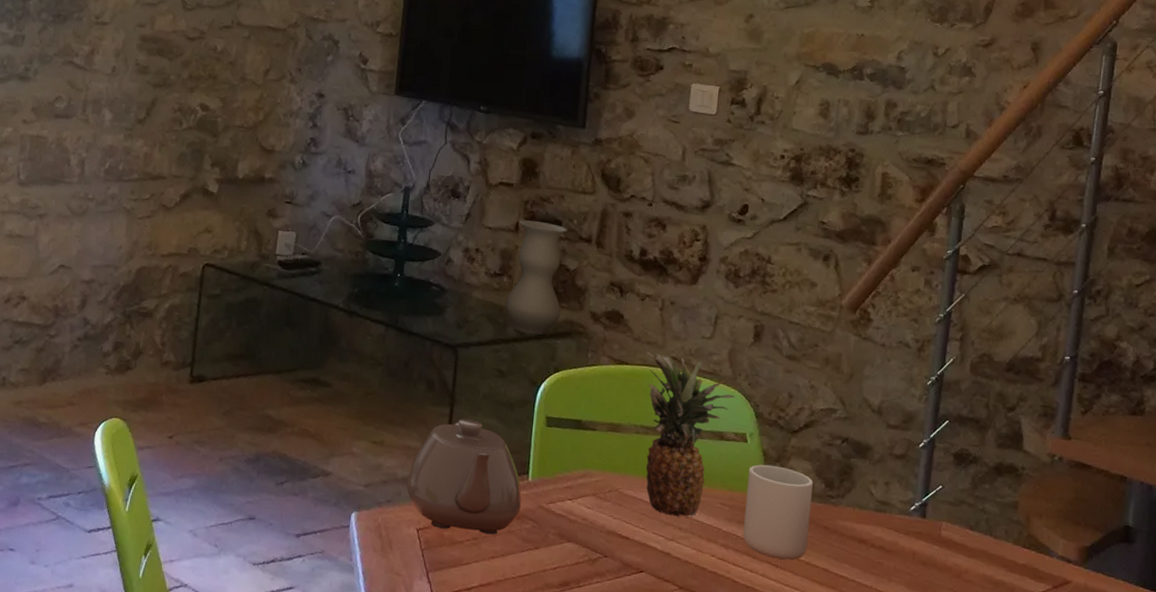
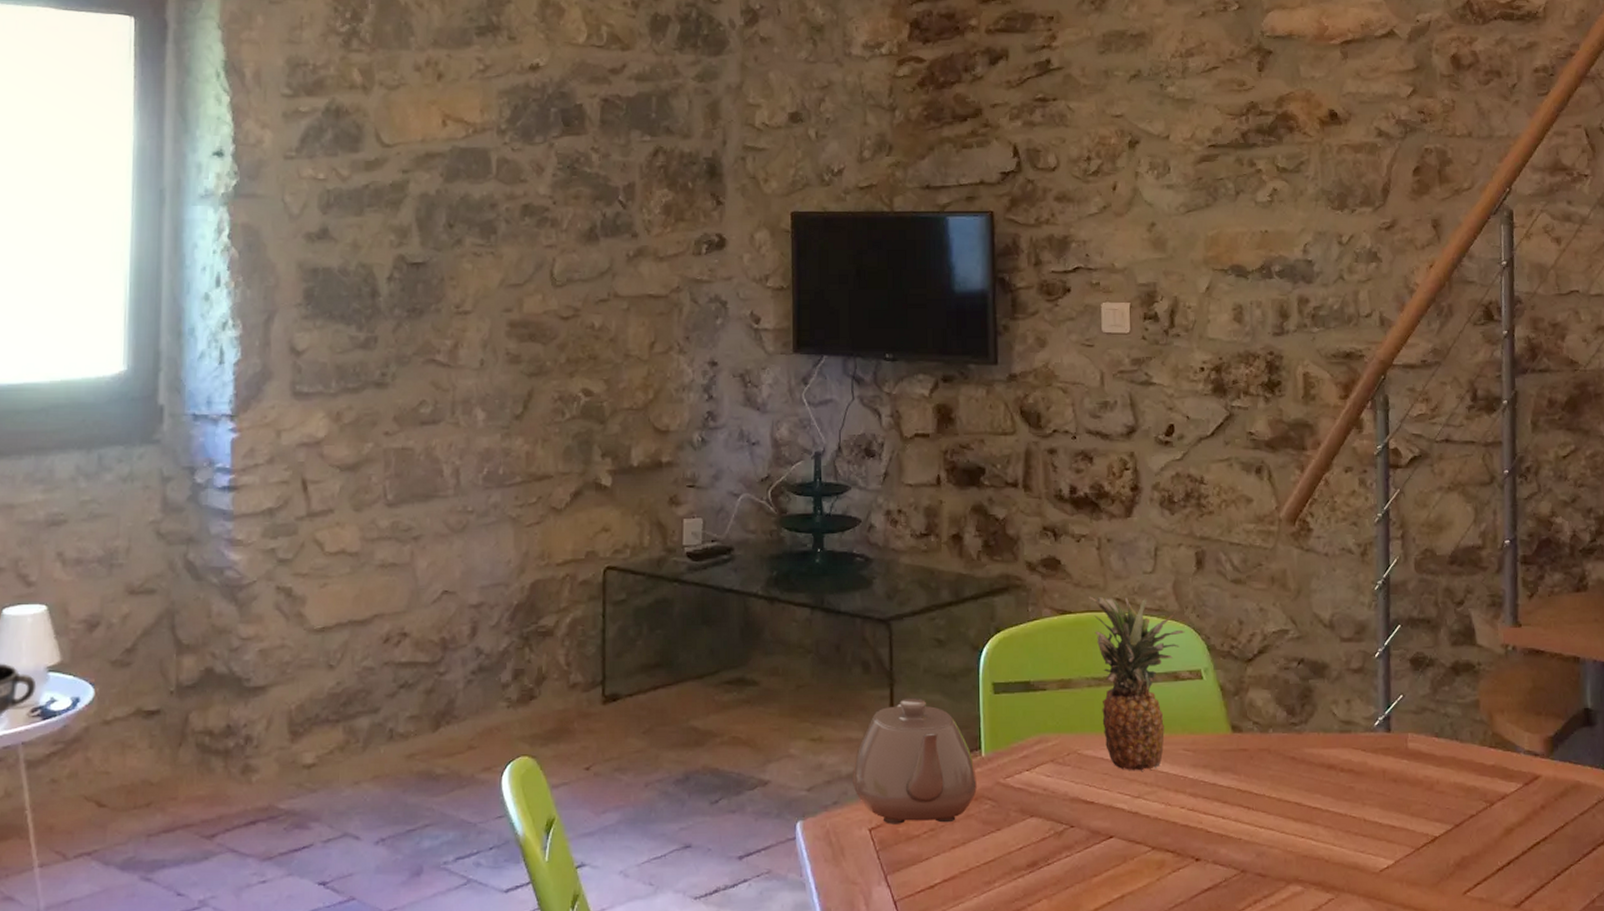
vase: present [505,220,568,336] -> none [936,471,995,596]
cup: present [743,464,814,561] -> none [1208,699,1277,800]

